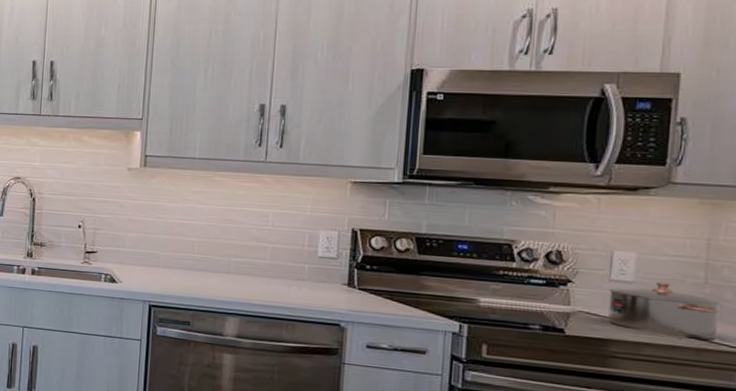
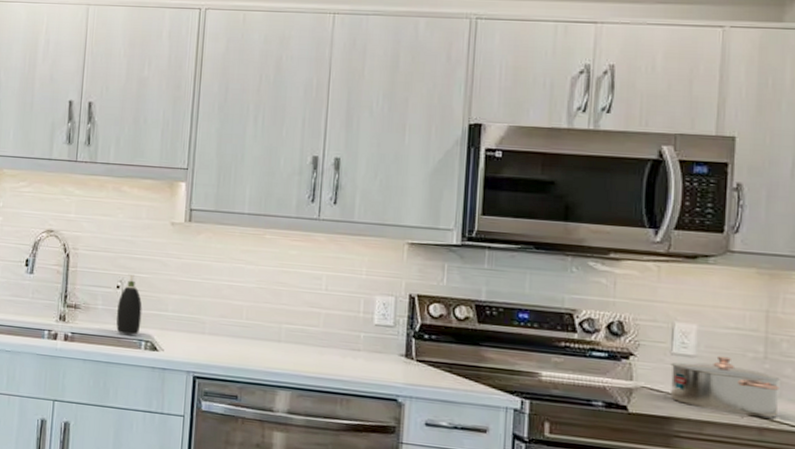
soap dispenser: none [78,214,102,269] -> present [116,274,143,335]

